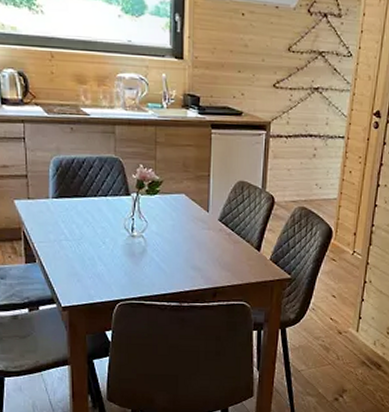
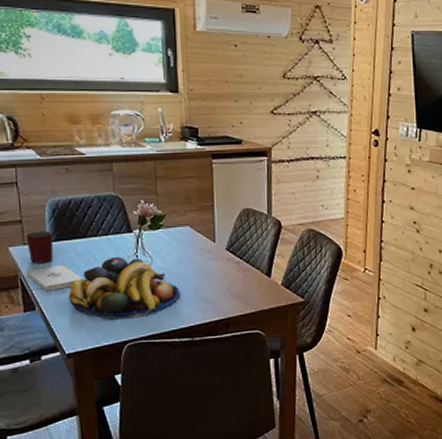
mug: none [30,187,56,219] -> present [26,231,54,264]
notepad: none [30,222,81,246] -> present [27,265,83,292]
fruit bowl: none [66,217,172,279] -> present [67,256,180,320]

